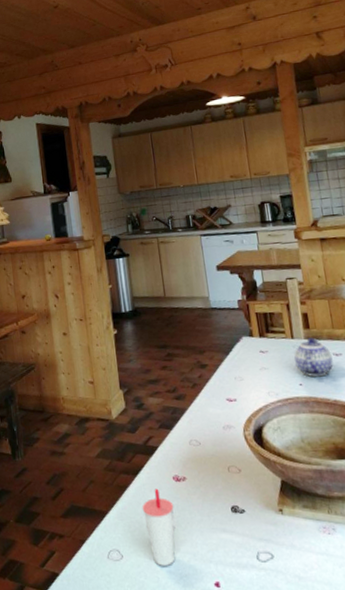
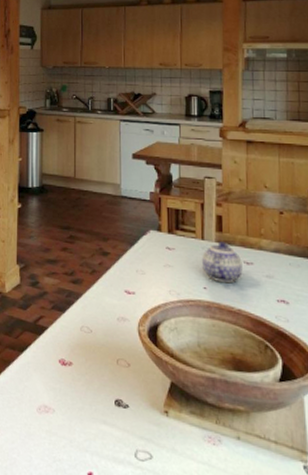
cup: present [142,488,175,566] -> none [23,368,56,447]

